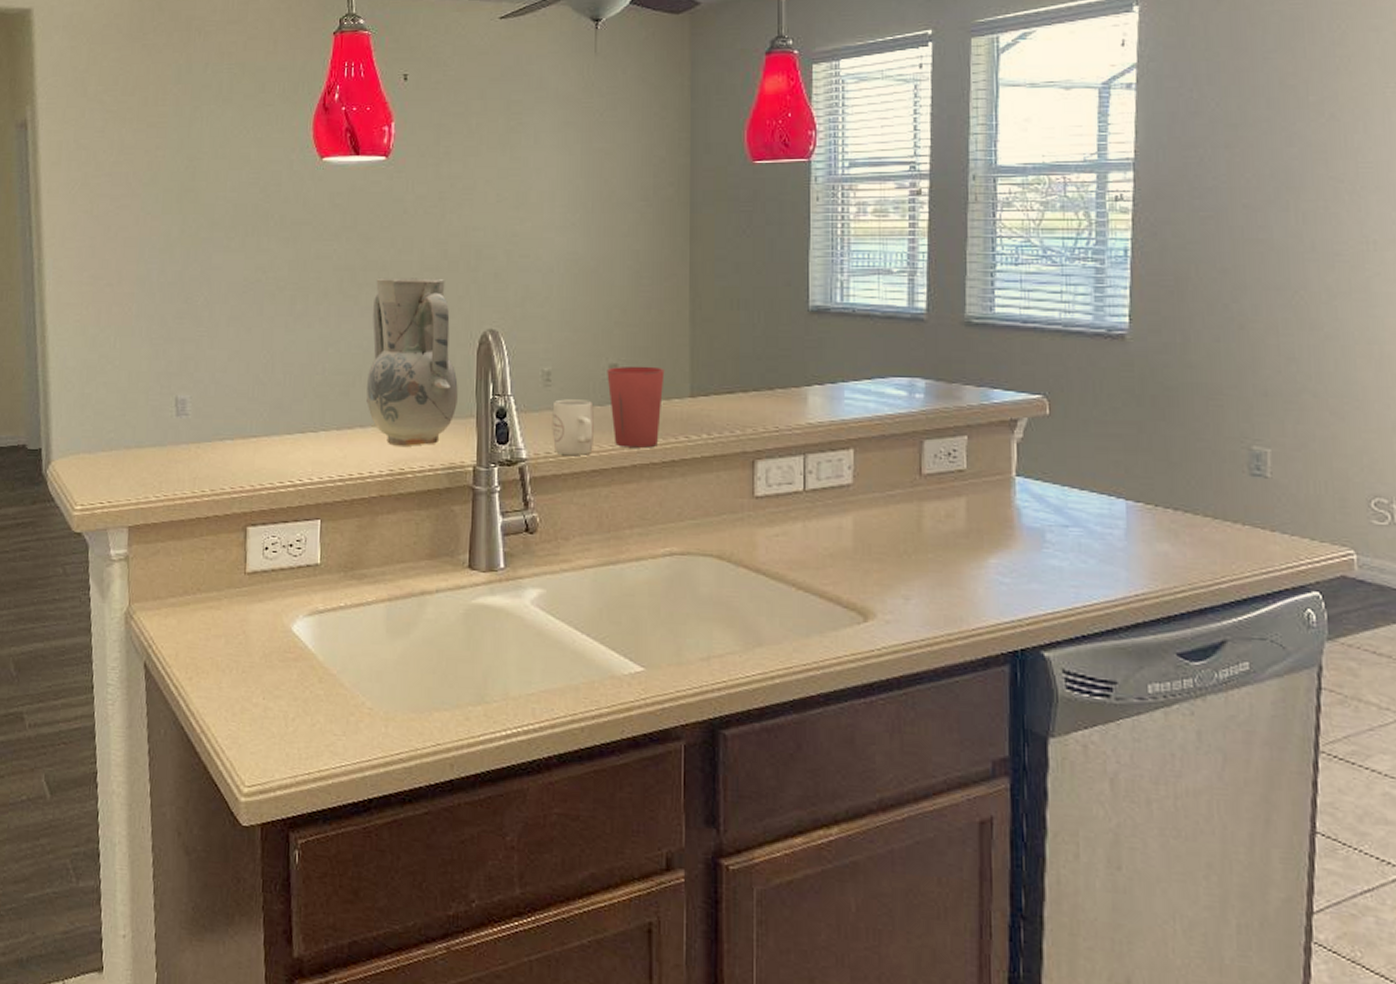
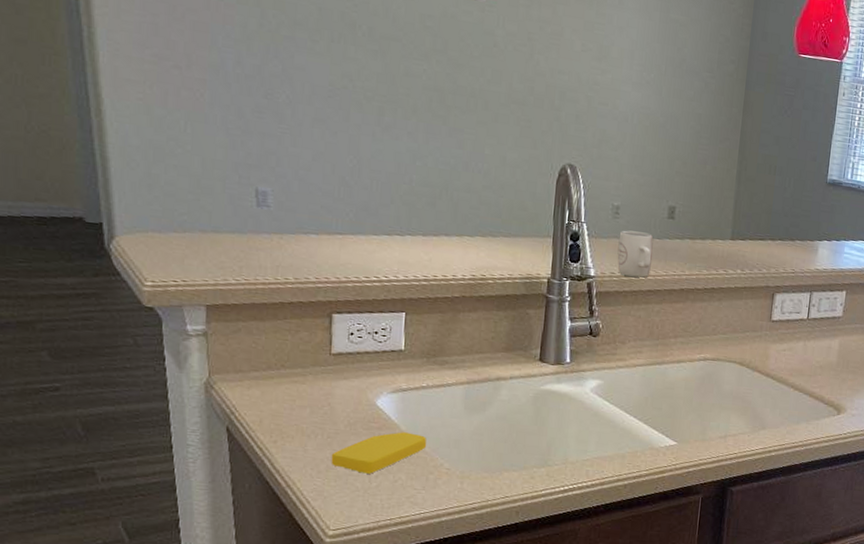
sponge: none [246,663,347,716] -> present [331,432,427,474]
vase: present [366,277,458,446] -> none [452,102,538,257]
cup: present [607,366,665,448] -> none [666,208,713,277]

